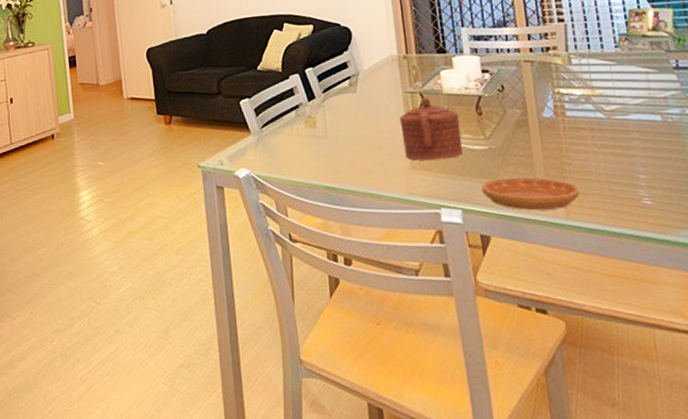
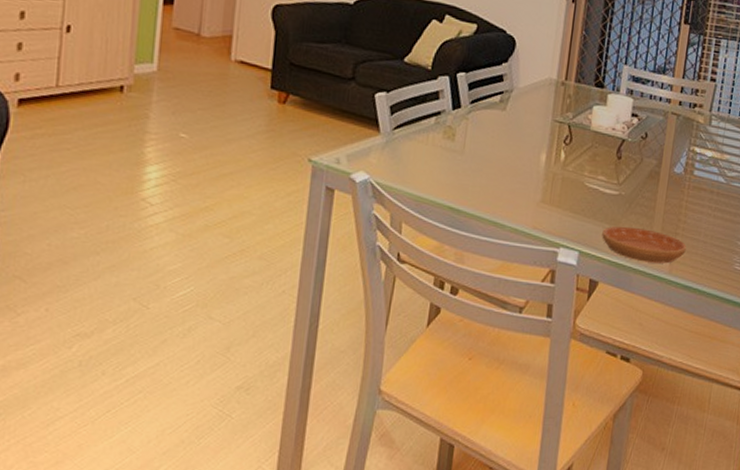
teapot: present [399,97,464,161] -> none [538,130,600,199]

